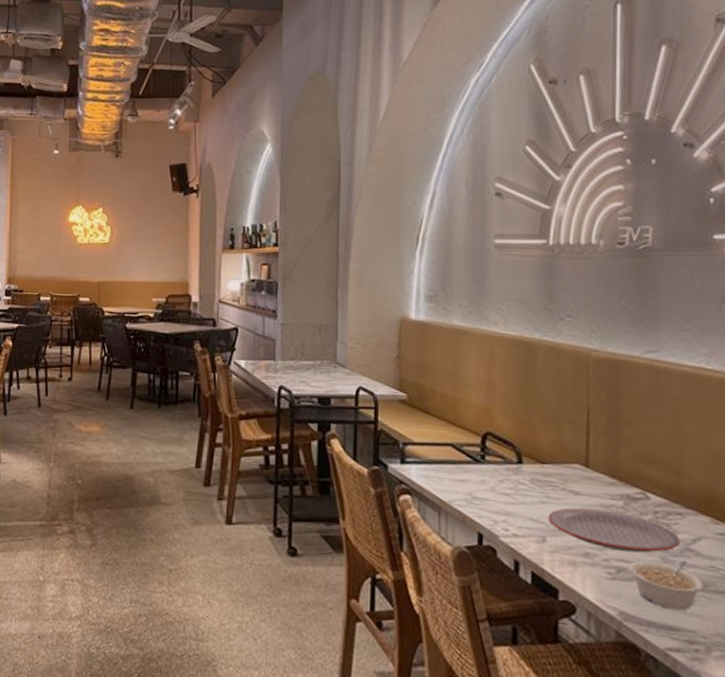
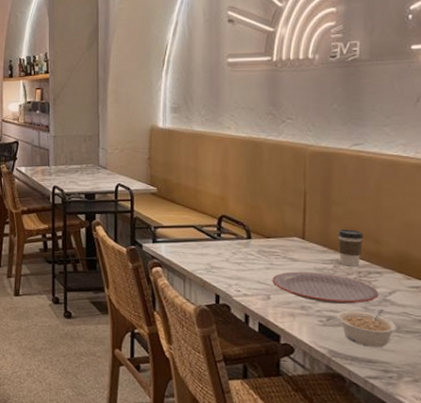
coffee cup: none [628,456,661,505] -> present [337,229,364,267]

